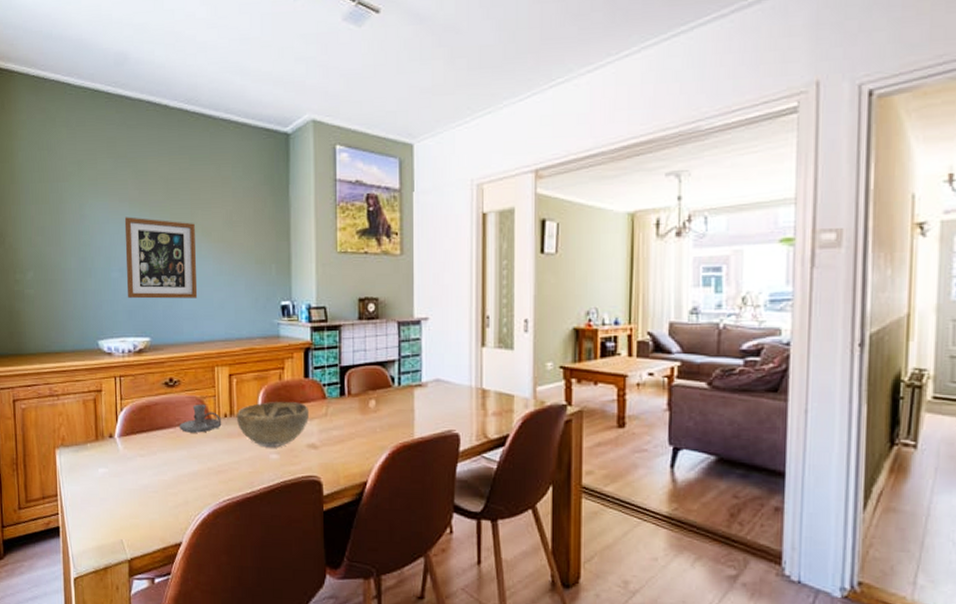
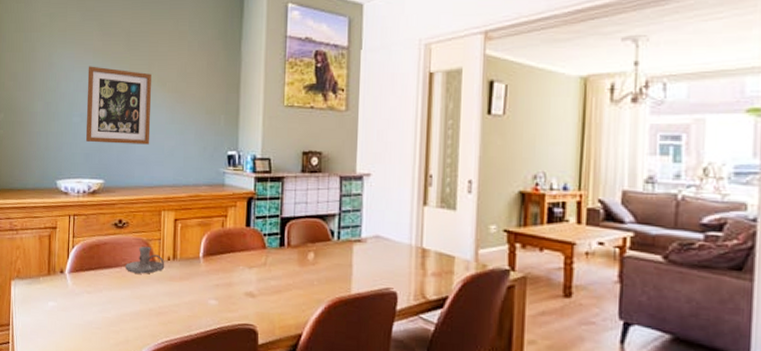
decorative bowl: present [236,402,310,448] -> none [178,248,249,294]

